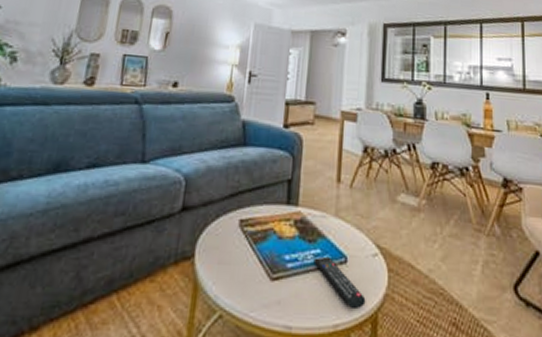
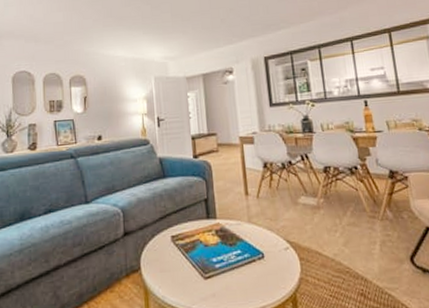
remote control: present [313,256,366,310] -> none [236,255,285,294]

